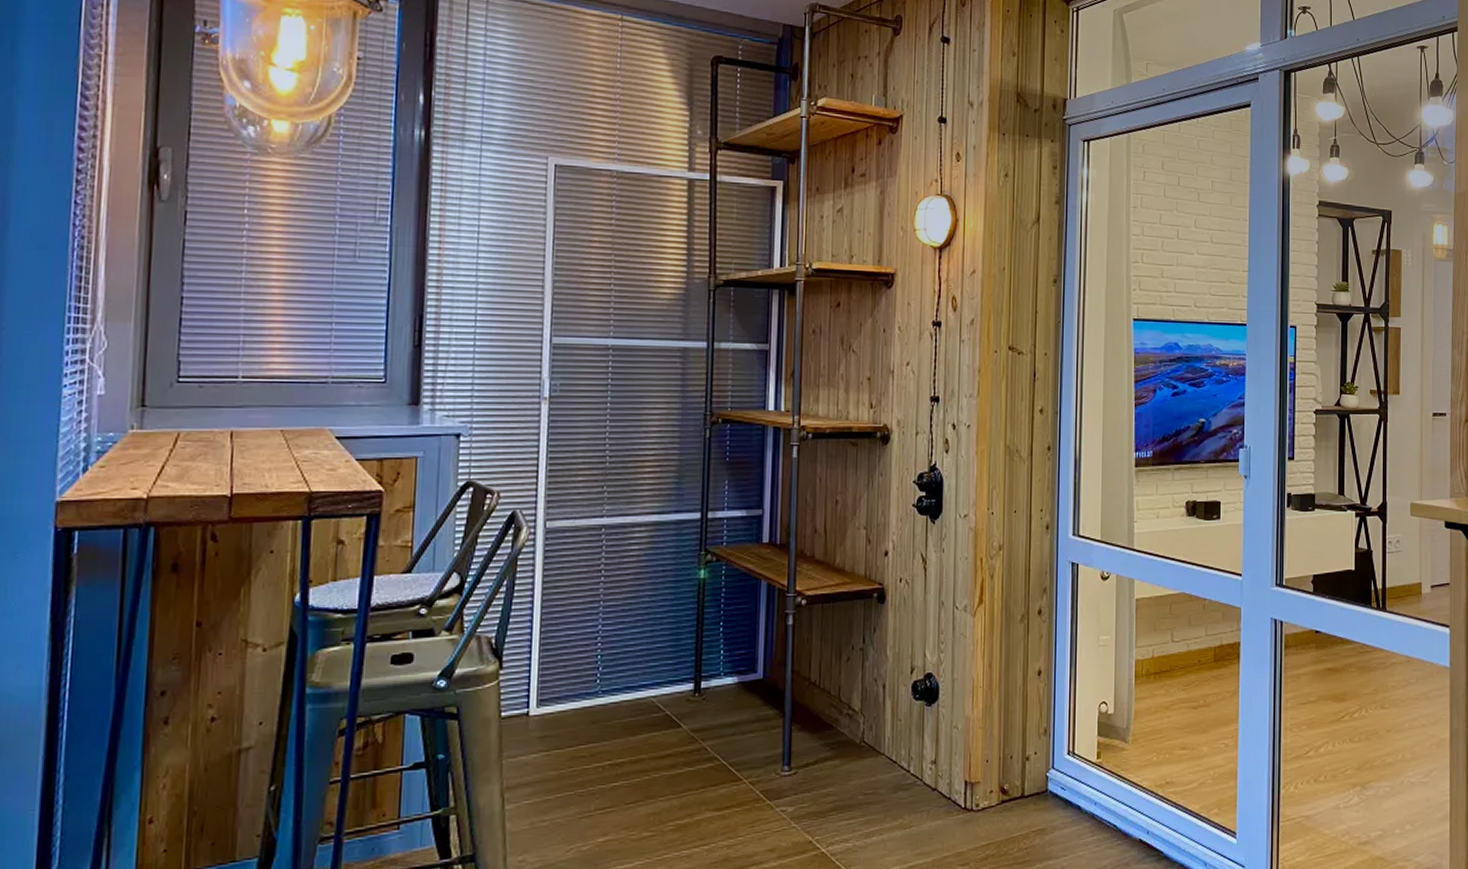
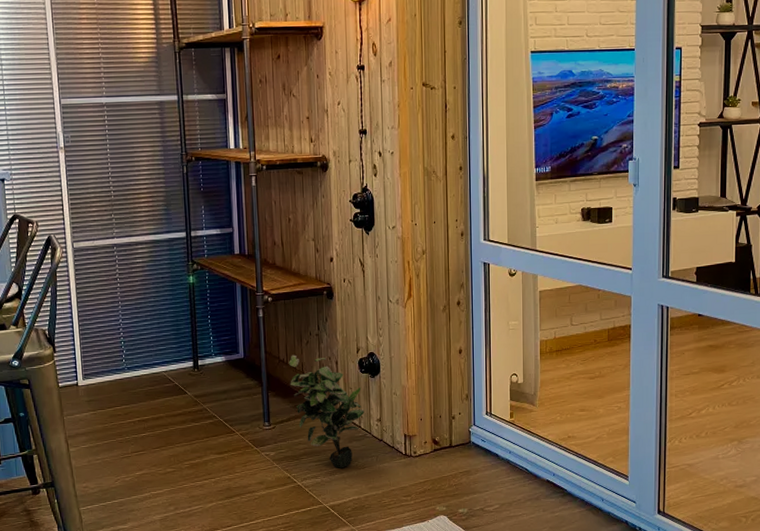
potted plant: none [821,675,916,828] -> present [289,355,365,468]

